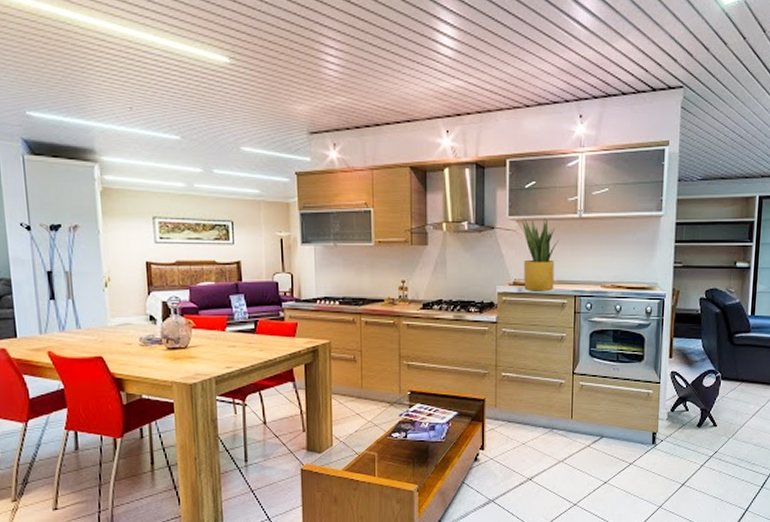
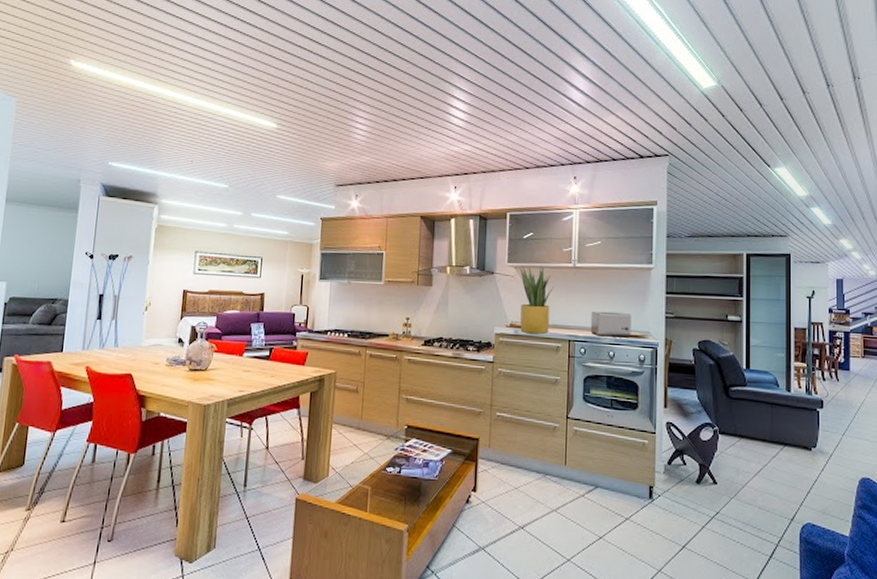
toaster: none [597,264,639,290] -> present [590,311,632,338]

